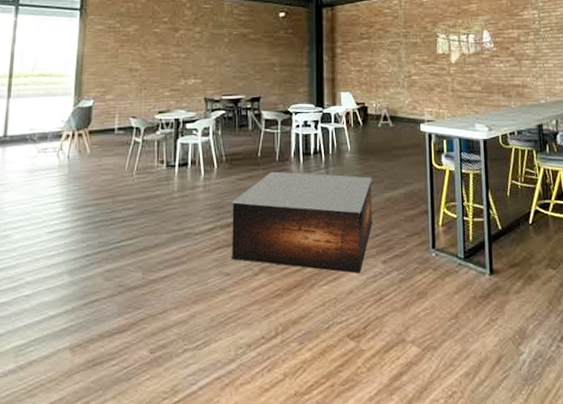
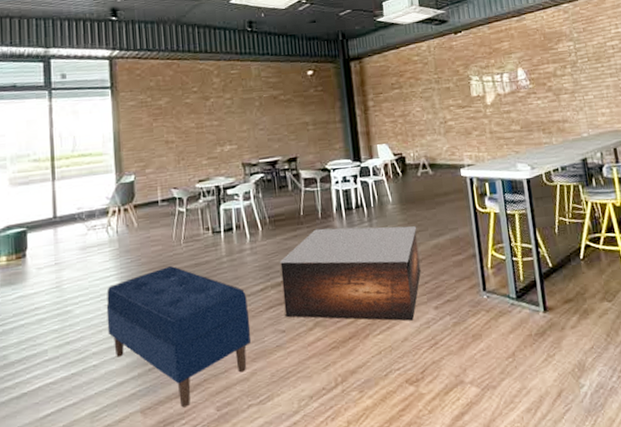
bench: none [45,197,195,348] -> present [106,266,251,408]

